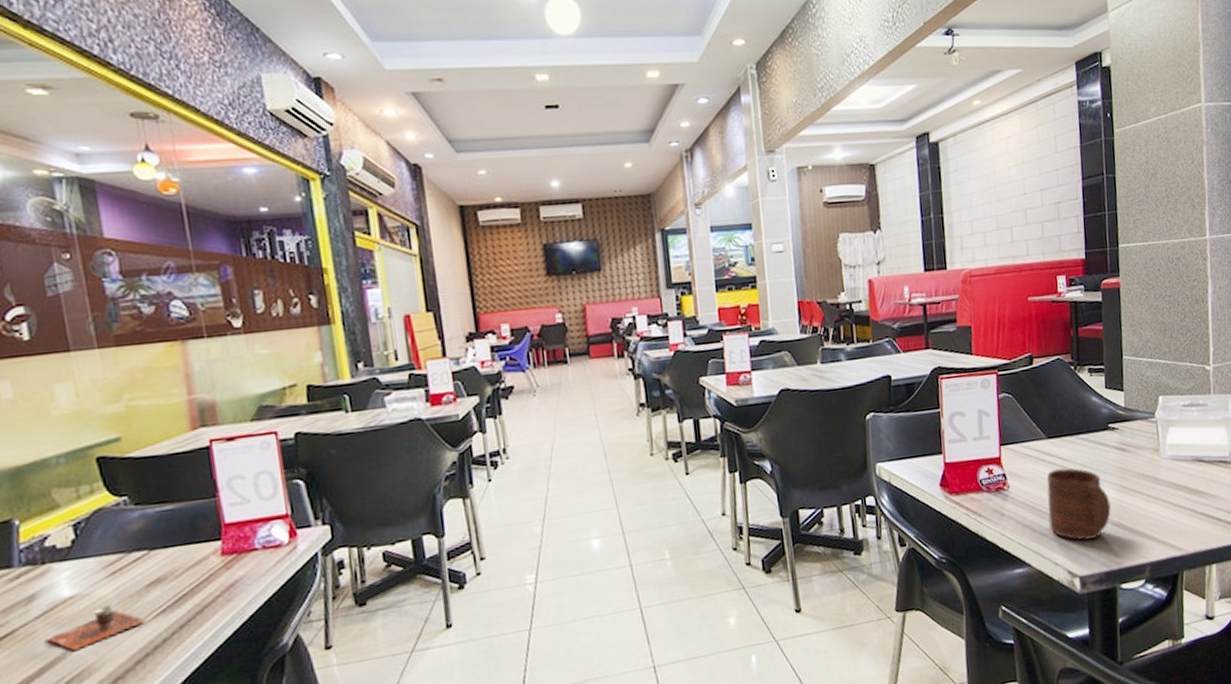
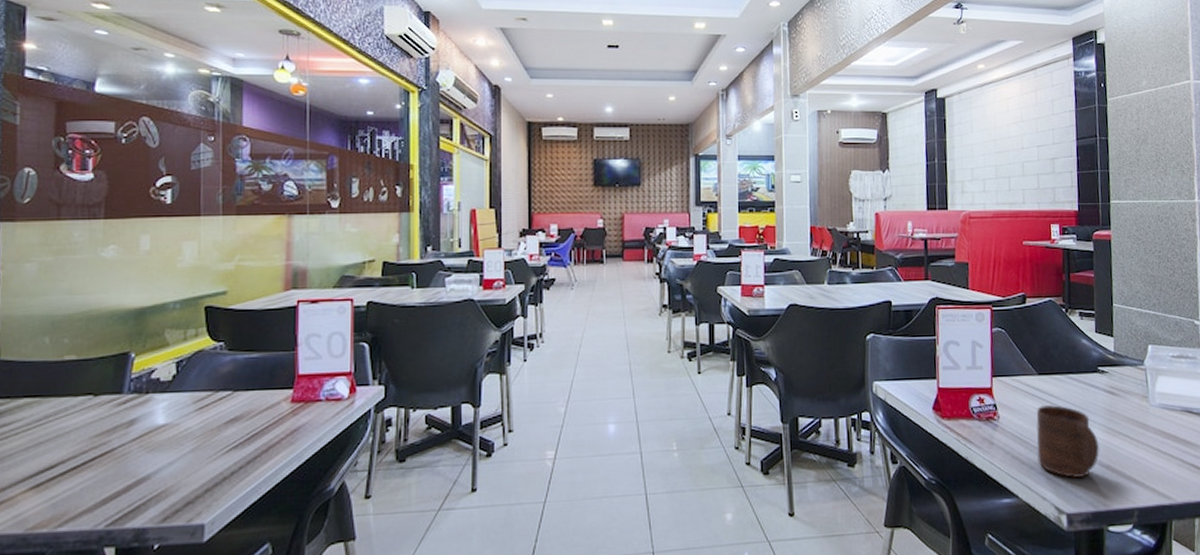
cup: present [46,605,147,652] -> none [137,436,221,474]

